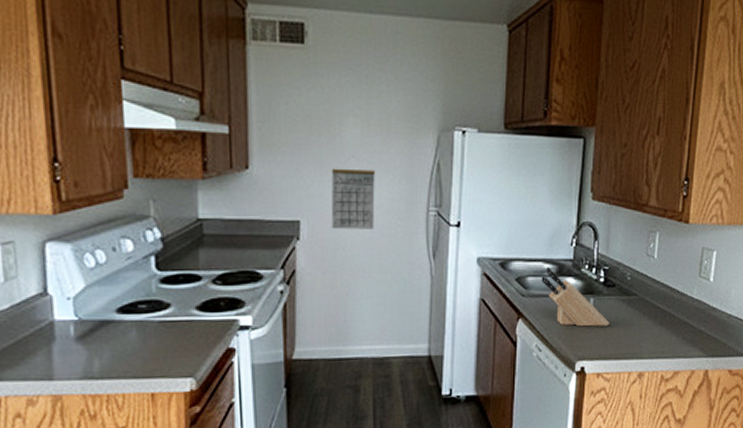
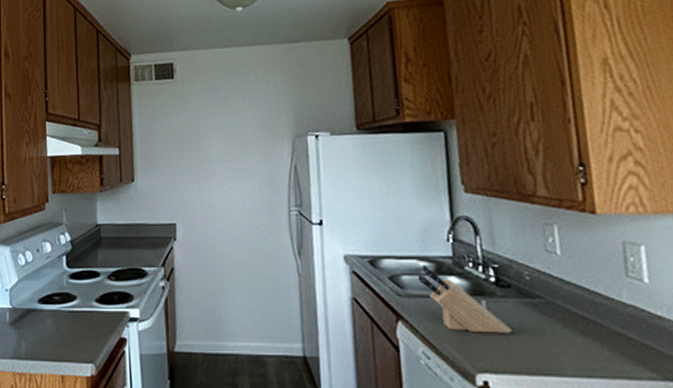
calendar: present [331,168,375,230] -> none [200,176,240,231]

